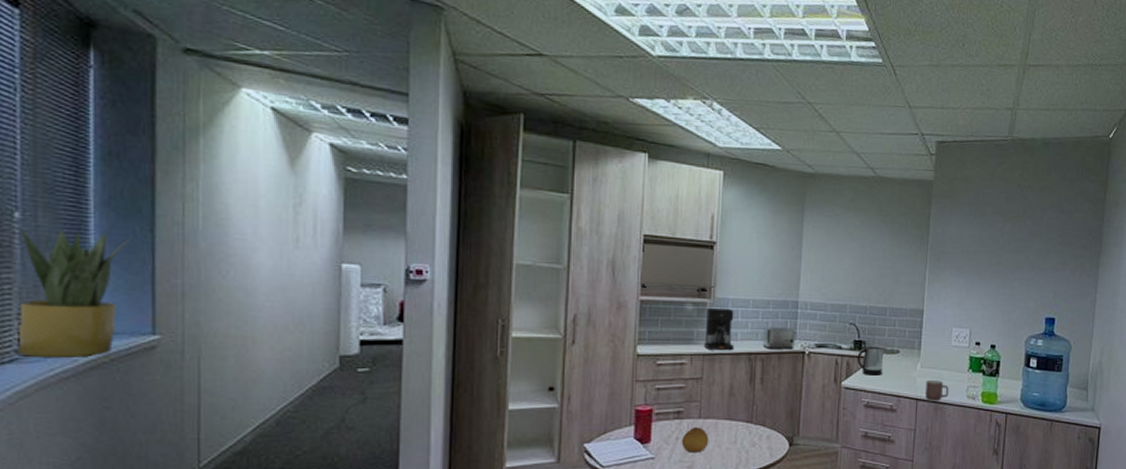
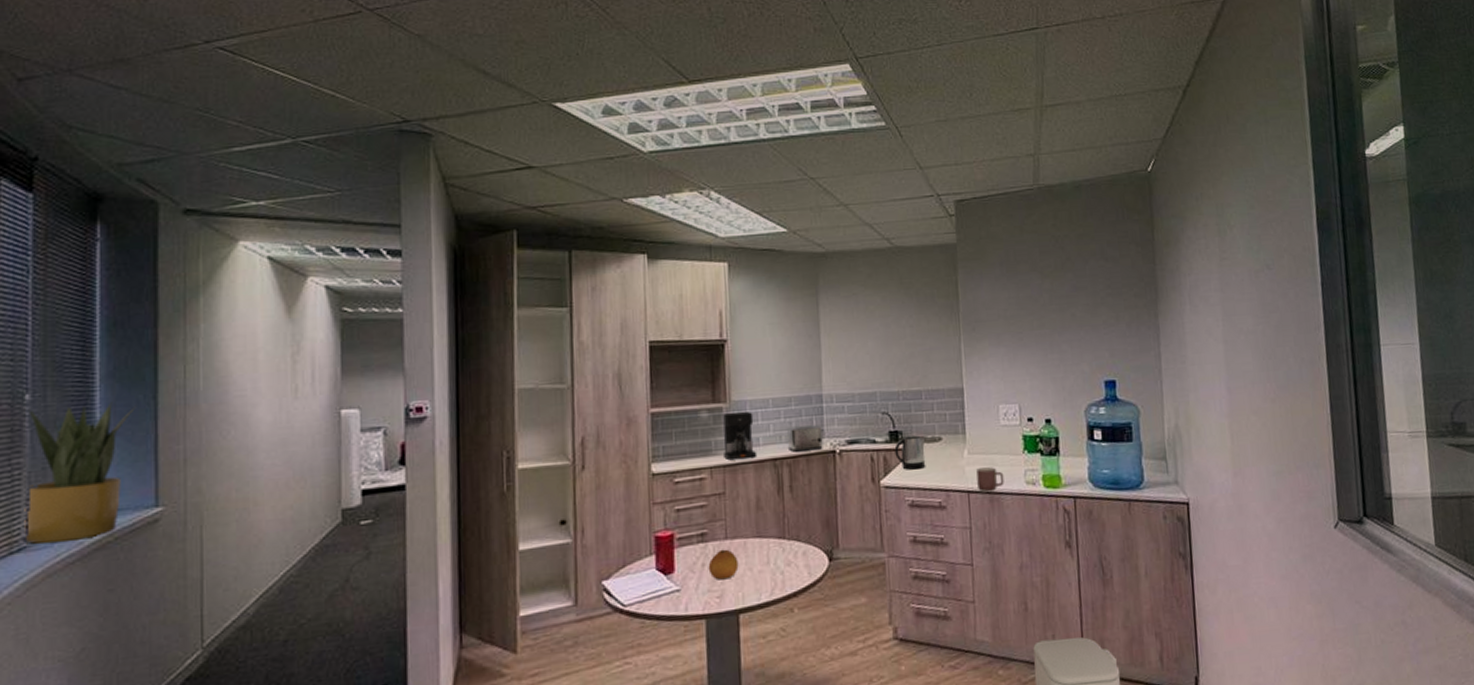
microwave: present [639,243,716,292] -> none [647,347,731,399]

